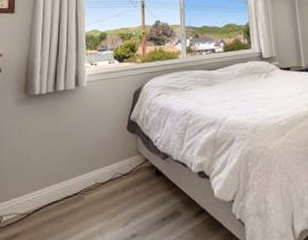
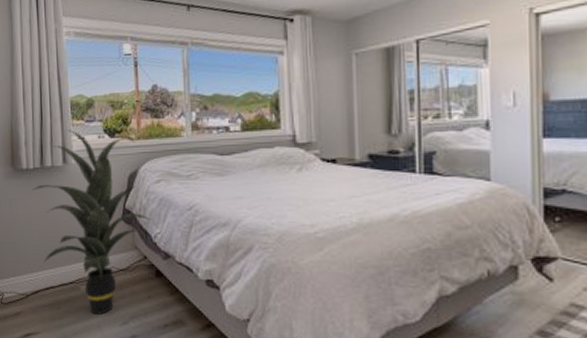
indoor plant: none [43,58,153,221] -> present [32,130,152,315]

